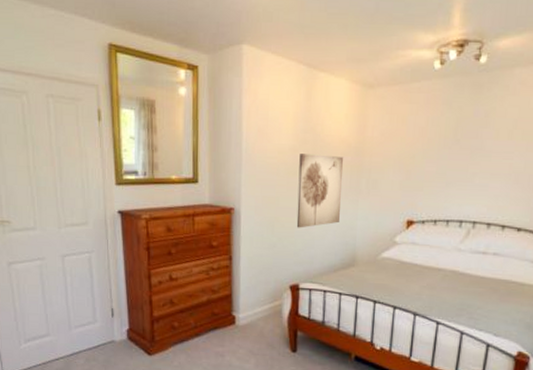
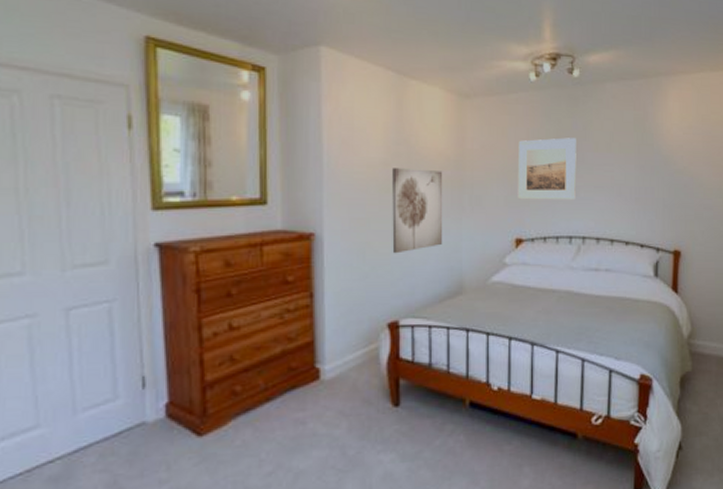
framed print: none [412,125,477,187] -> present [517,138,577,201]

